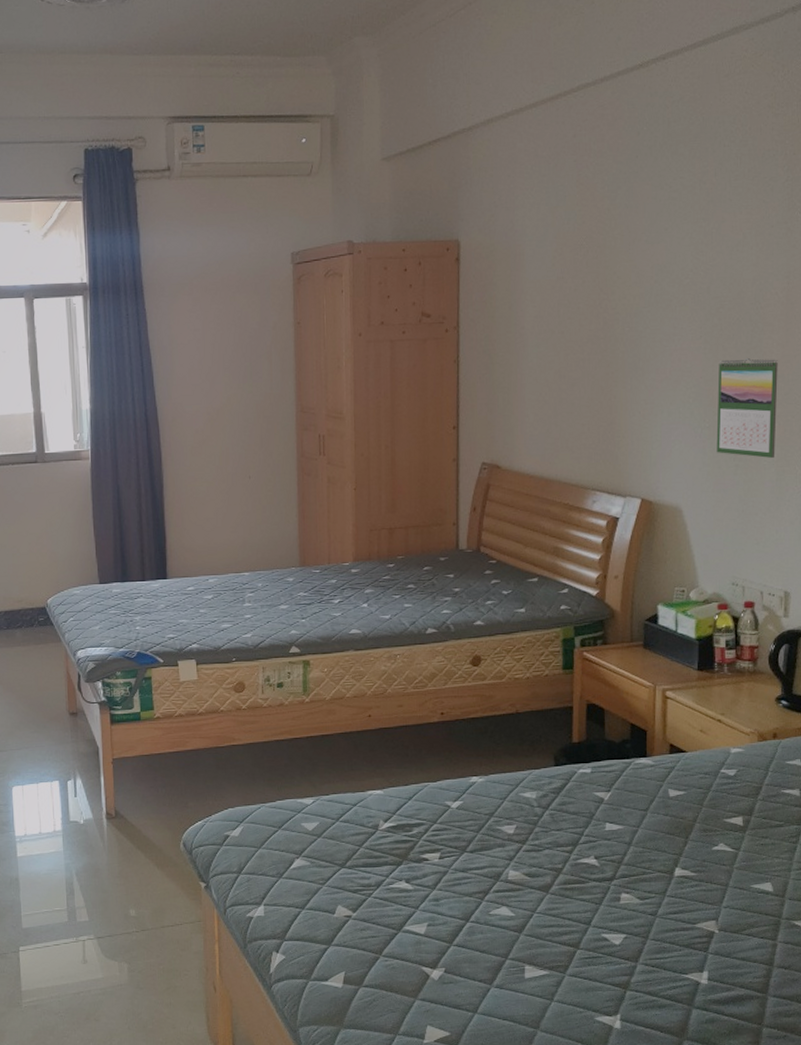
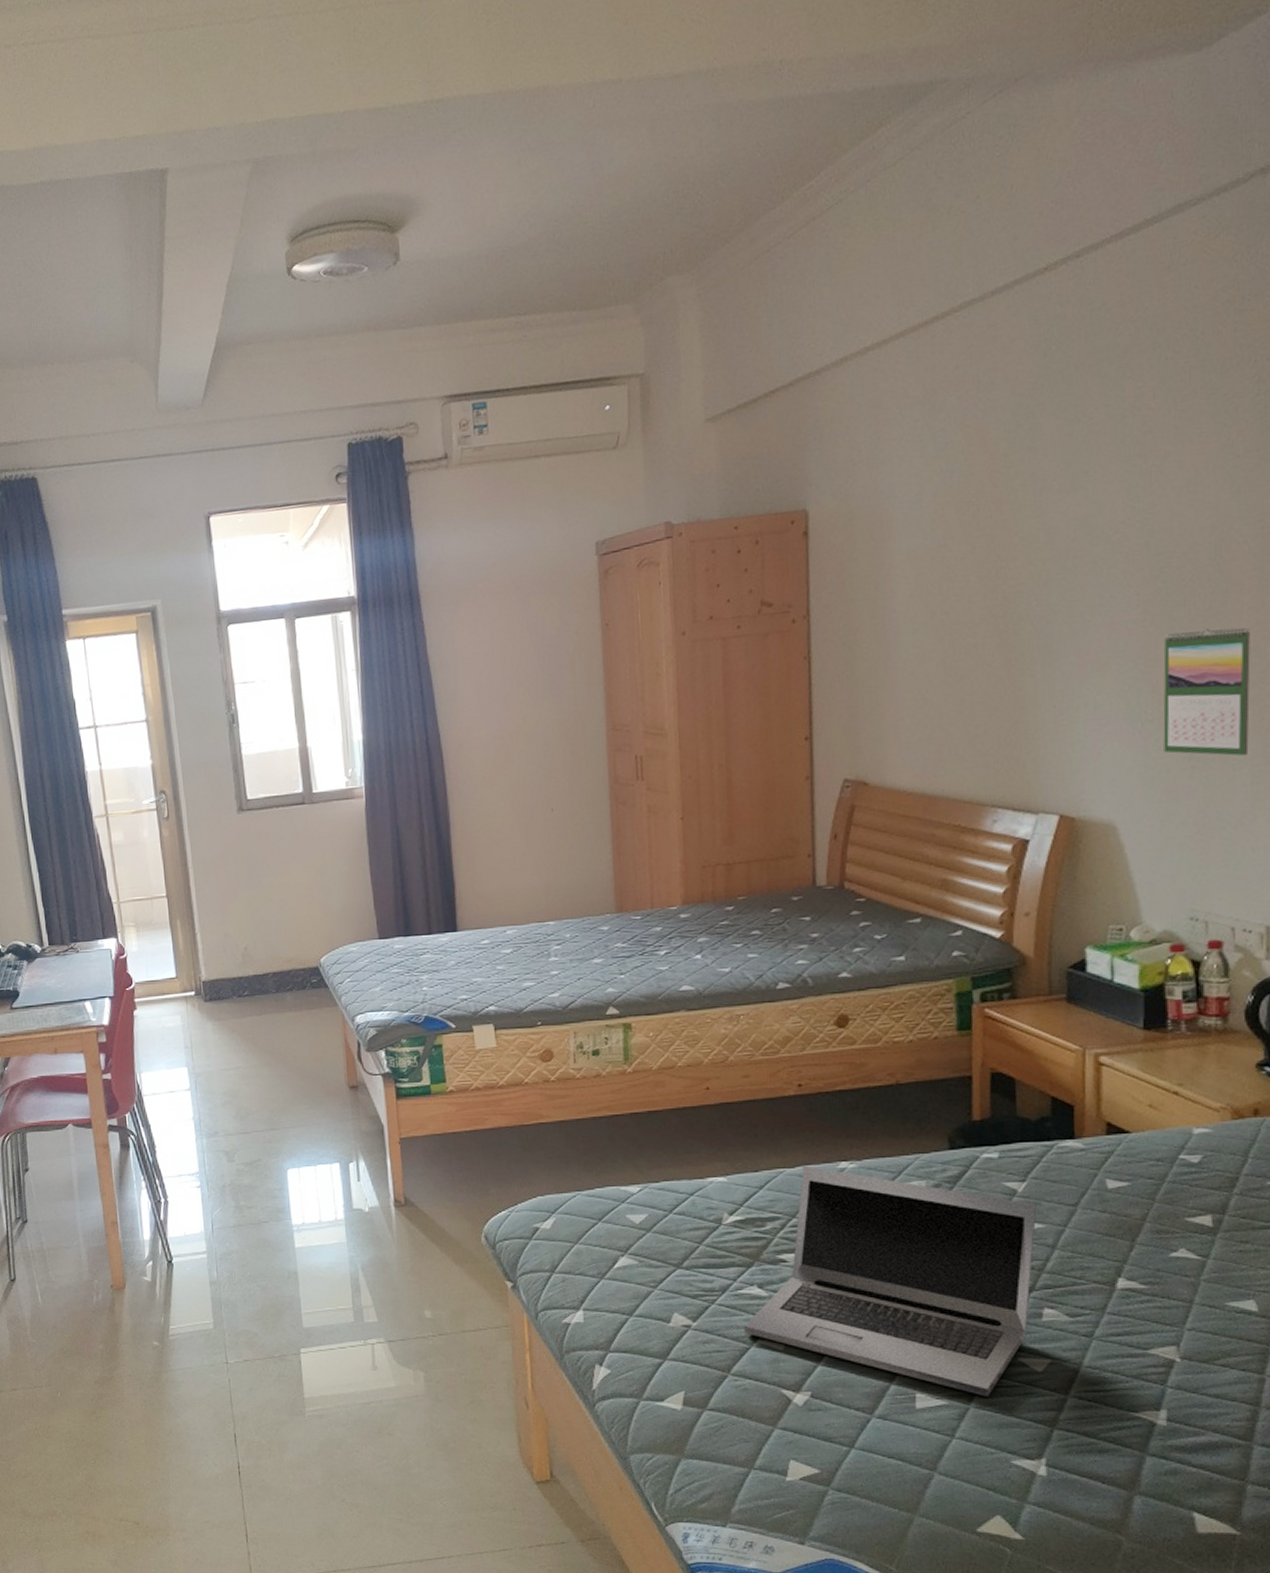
laptop: none [394,780,619,967] -> present [744,1165,1037,1397]

